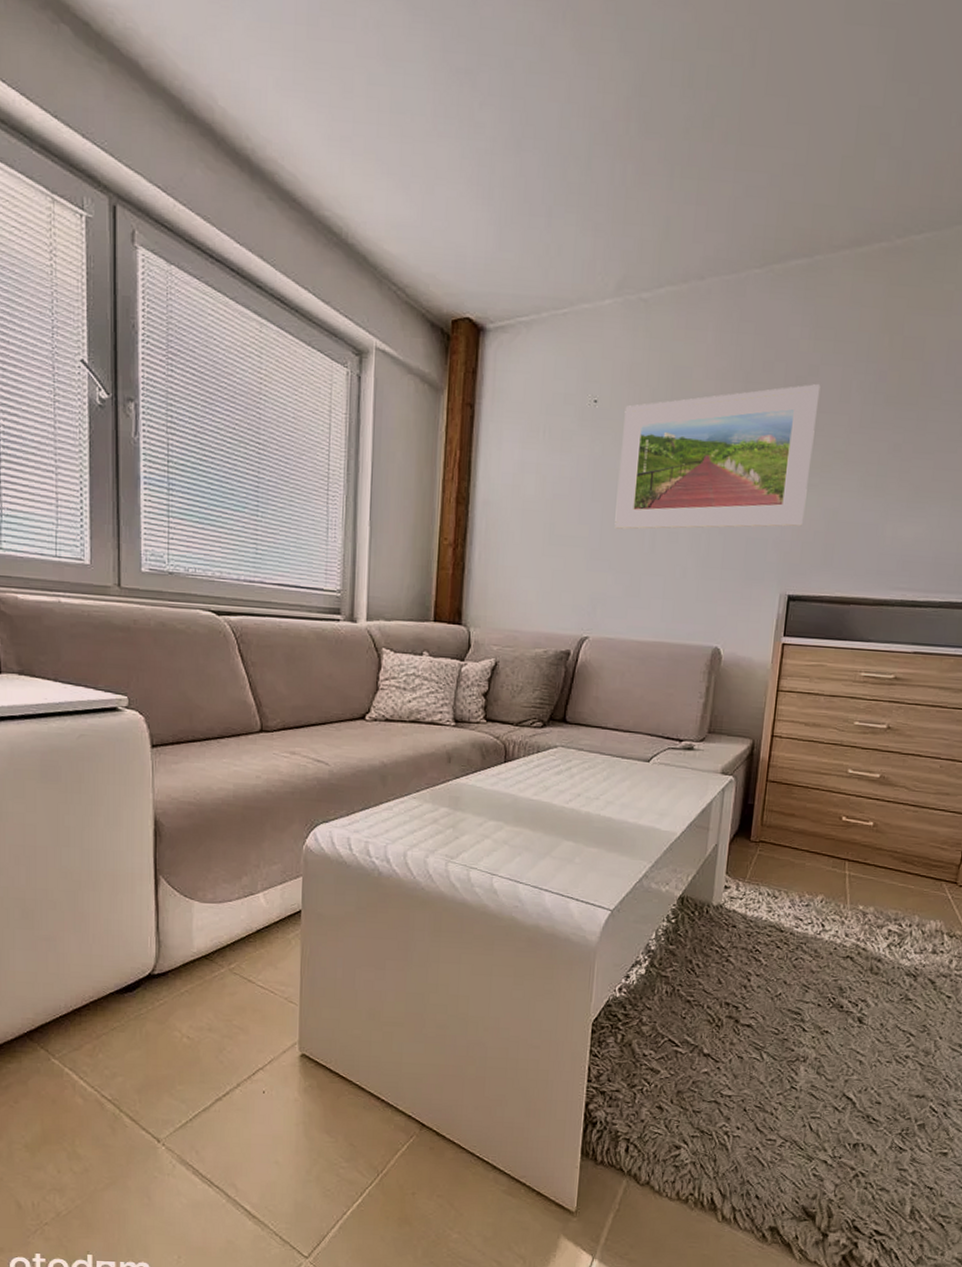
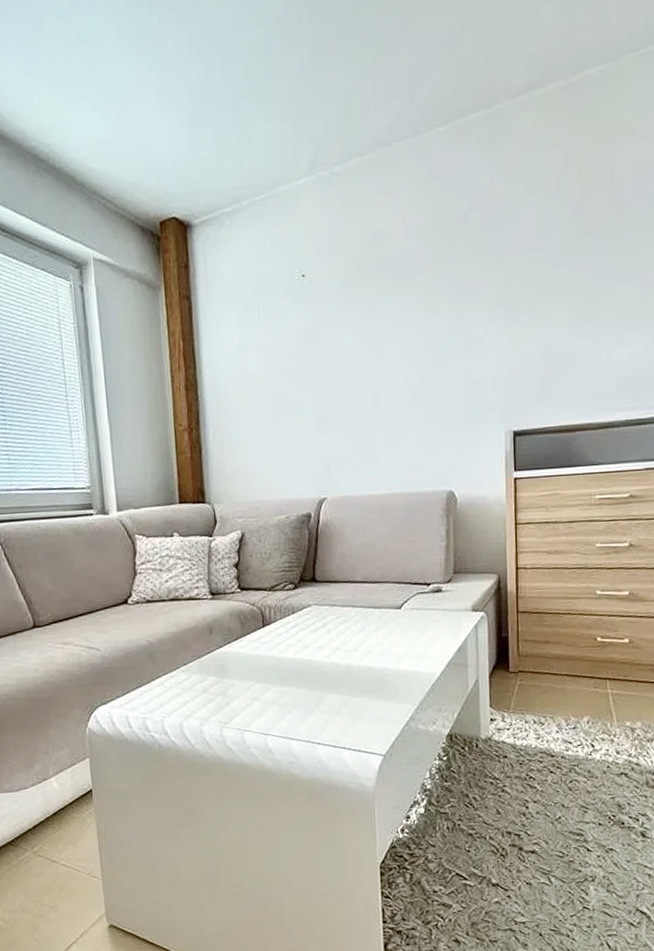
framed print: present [614,384,821,530] -> none [332,226,519,392]

